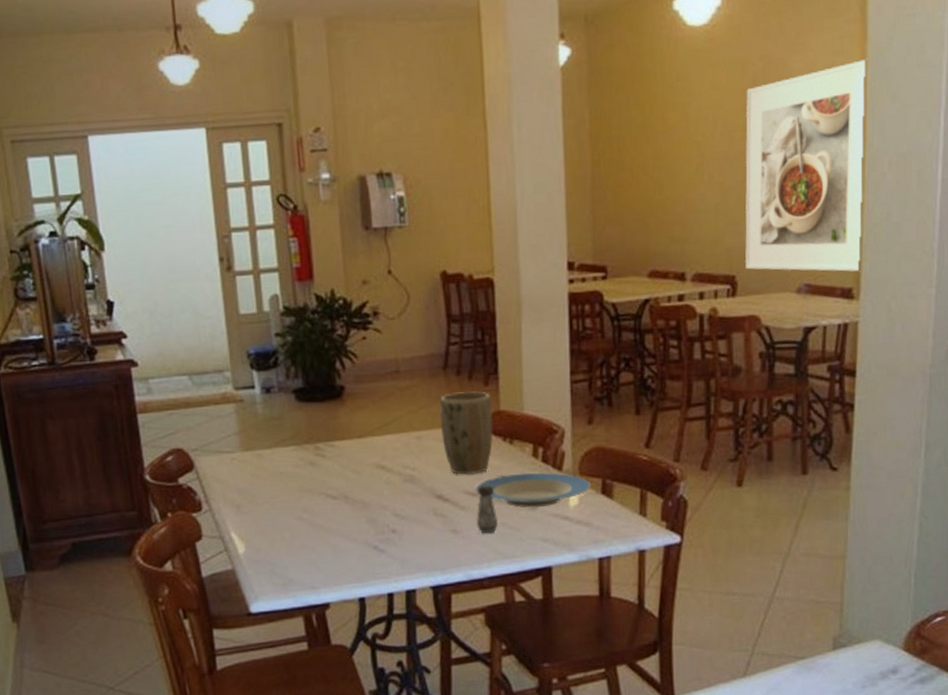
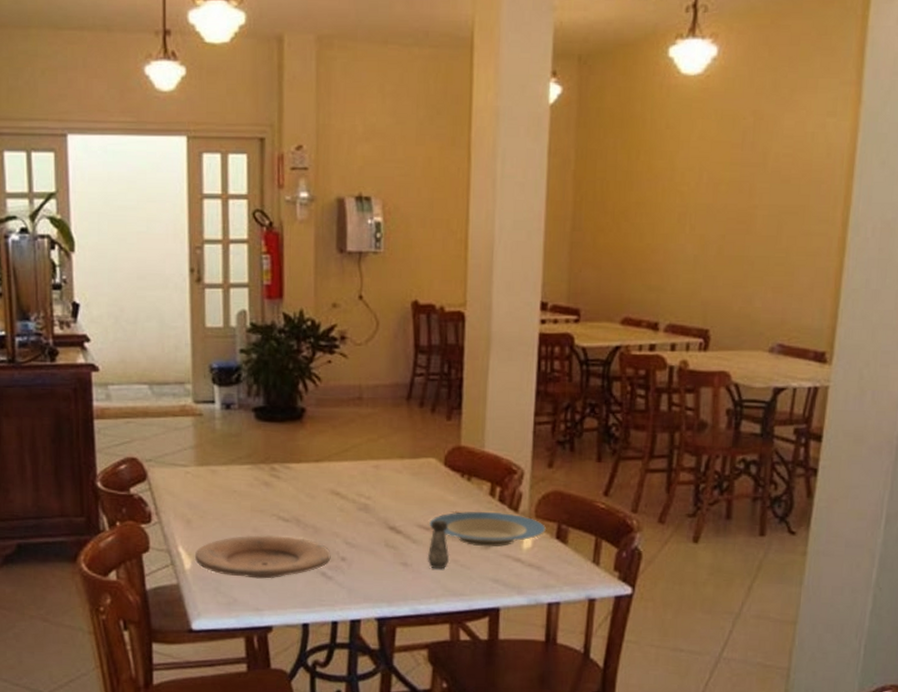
plate: none [248,513,382,558] -> present [195,535,331,579]
plant pot: present [439,390,494,475] -> none [398,423,453,508]
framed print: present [745,58,867,272] -> none [720,122,860,337]

